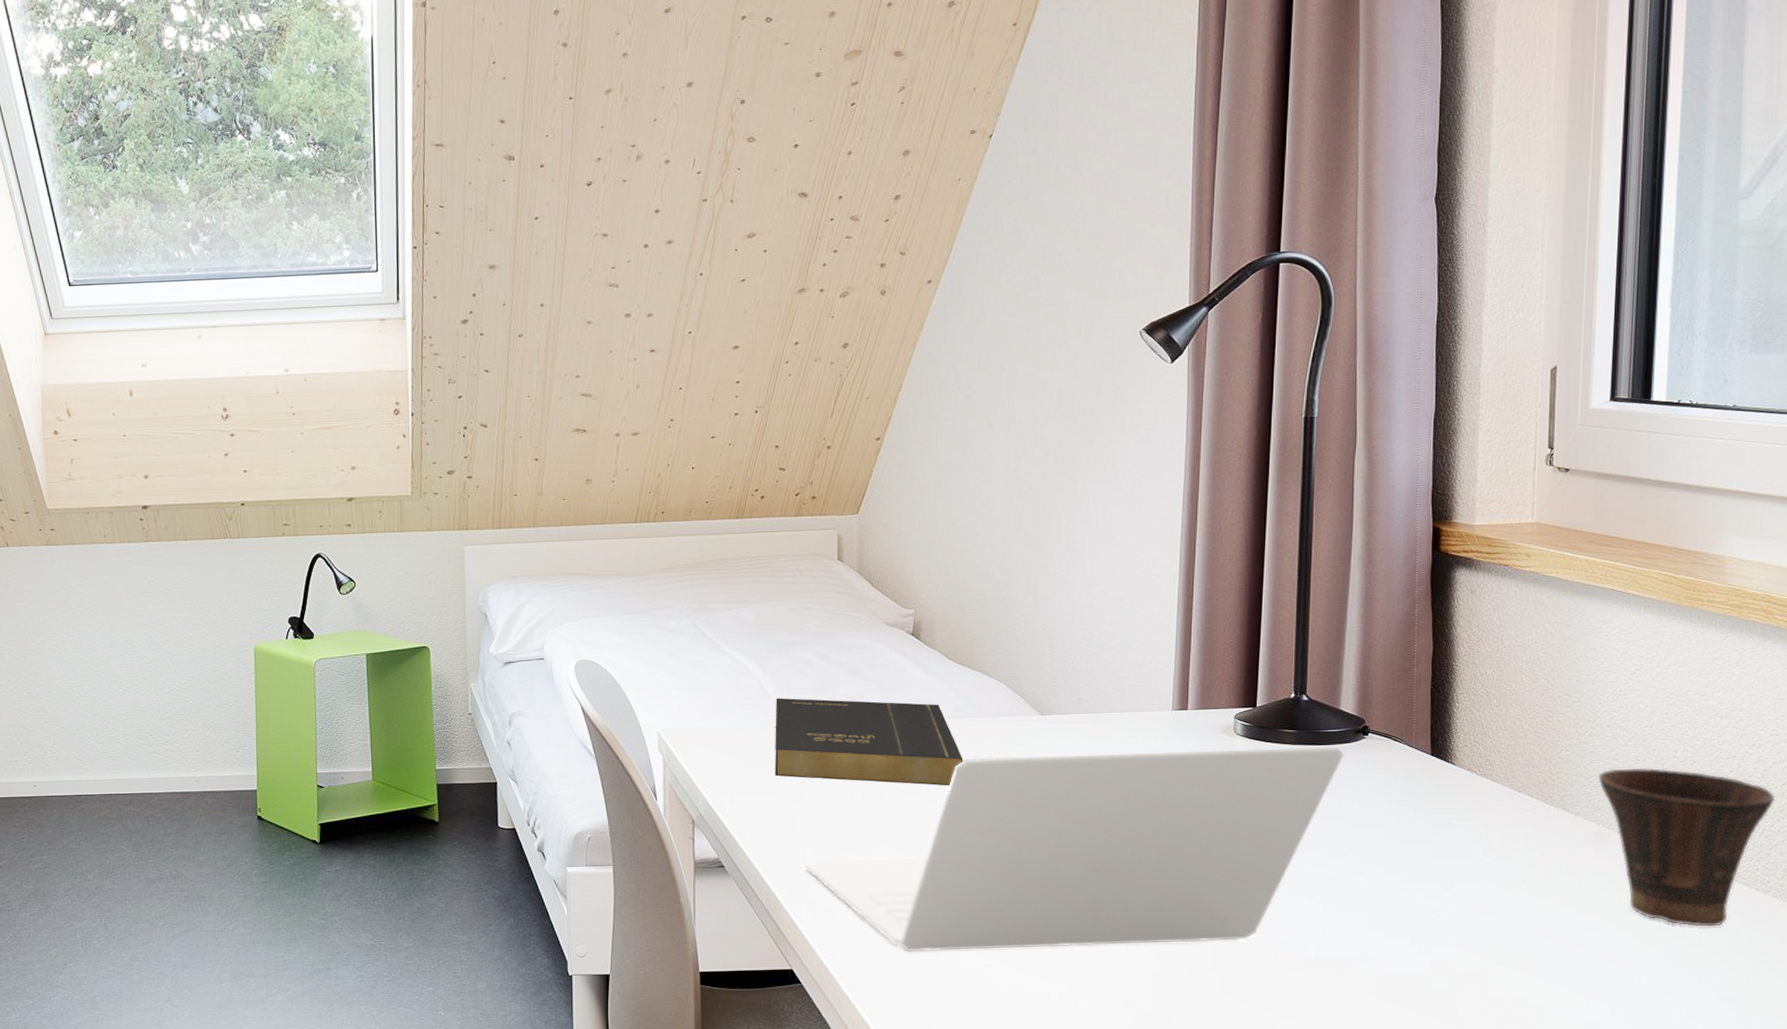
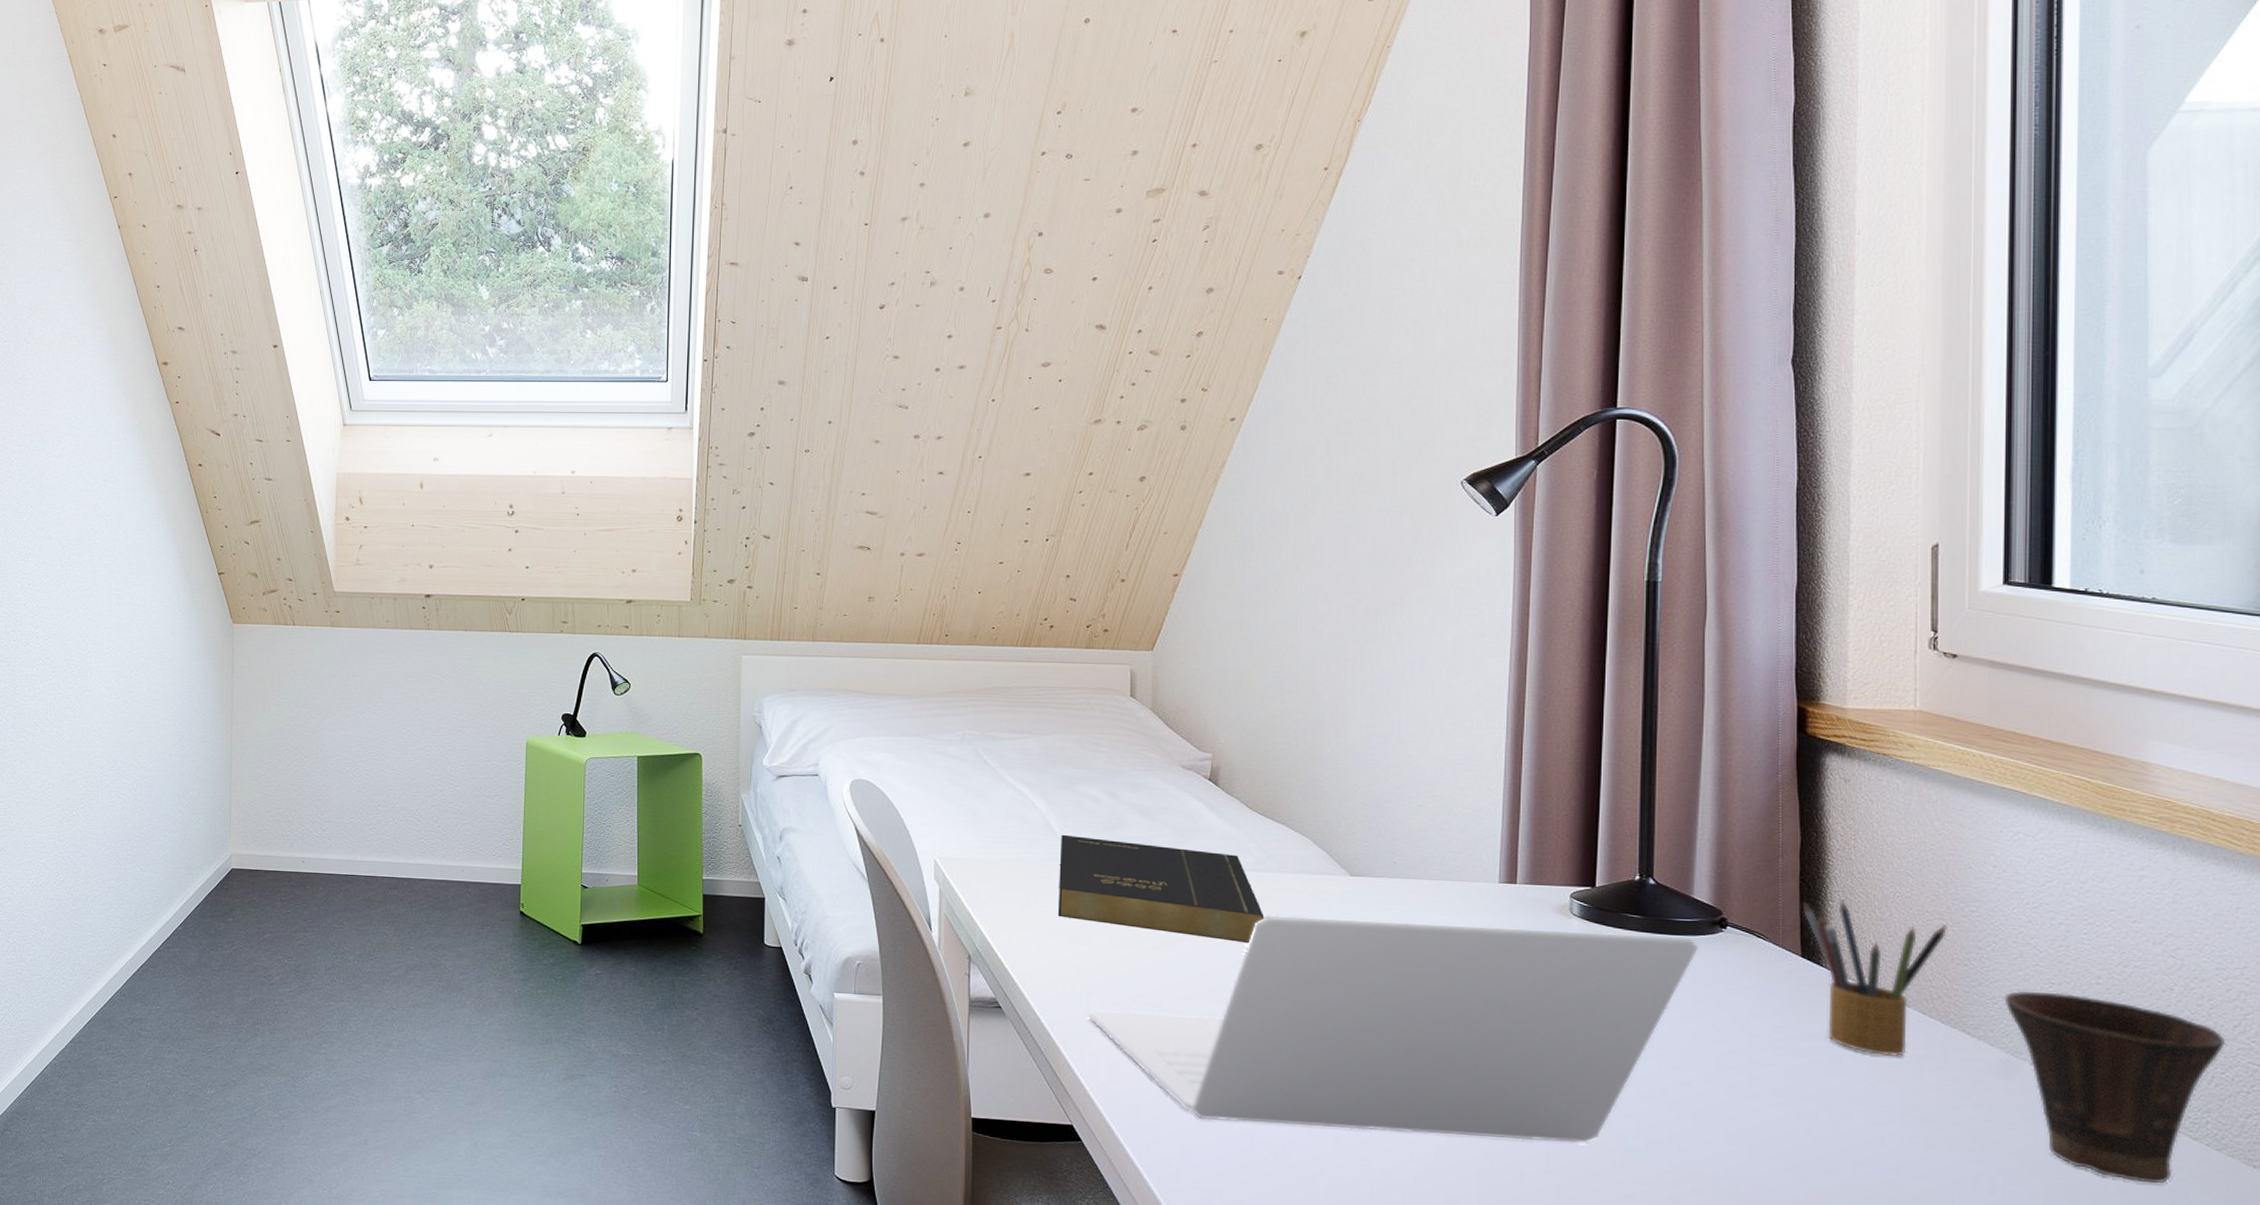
pencil box: none [1433,700,1554,837] -> present [1802,899,1948,1056]

